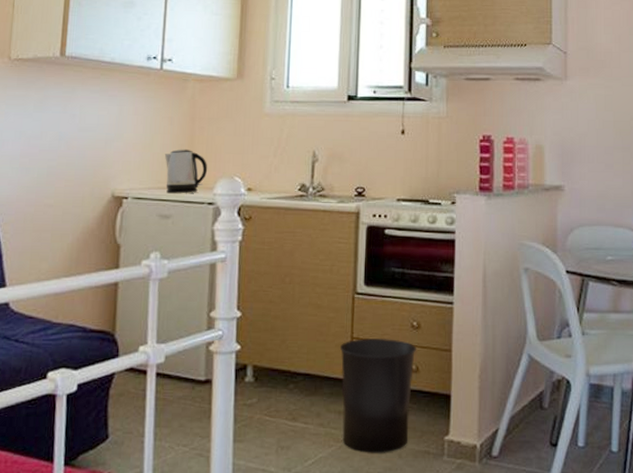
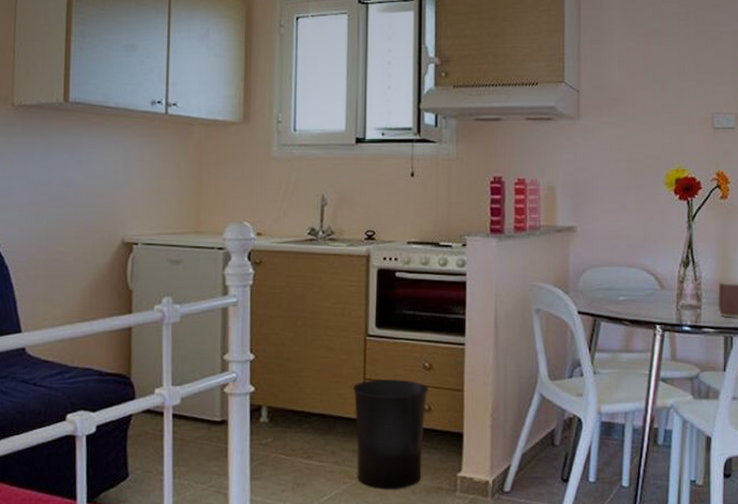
kettle: present [165,148,208,194] -> none [173,194,217,239]

